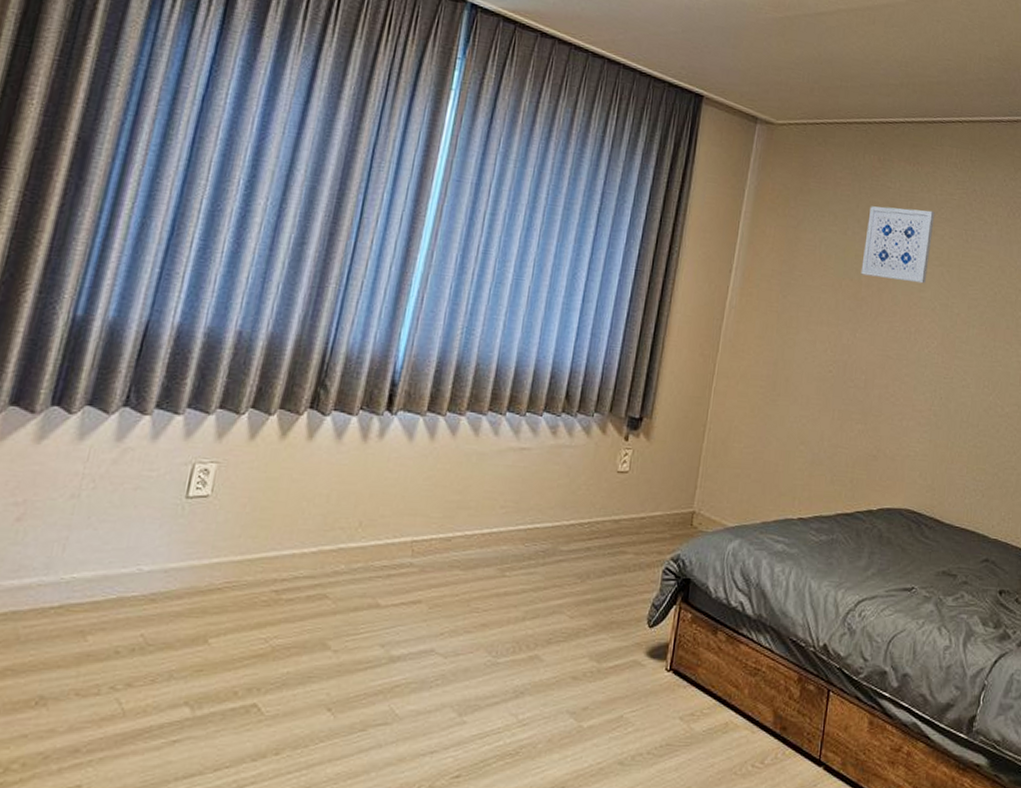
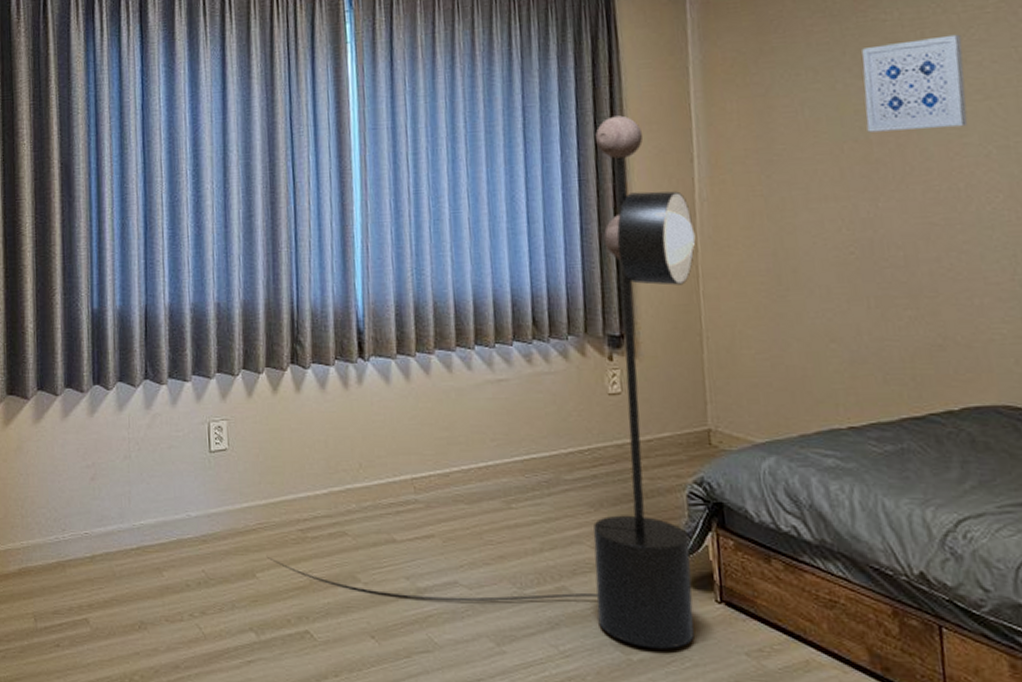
floor lamp: none [226,218,720,715] -> present [266,115,696,649]

